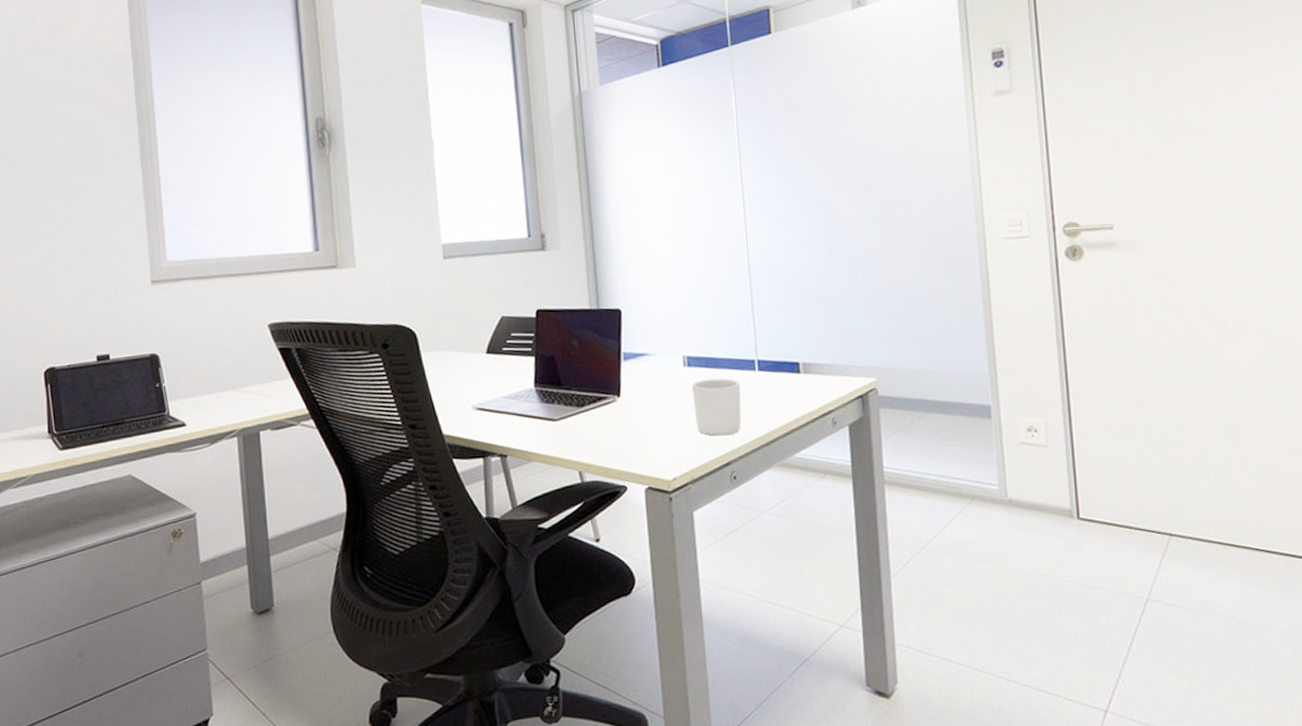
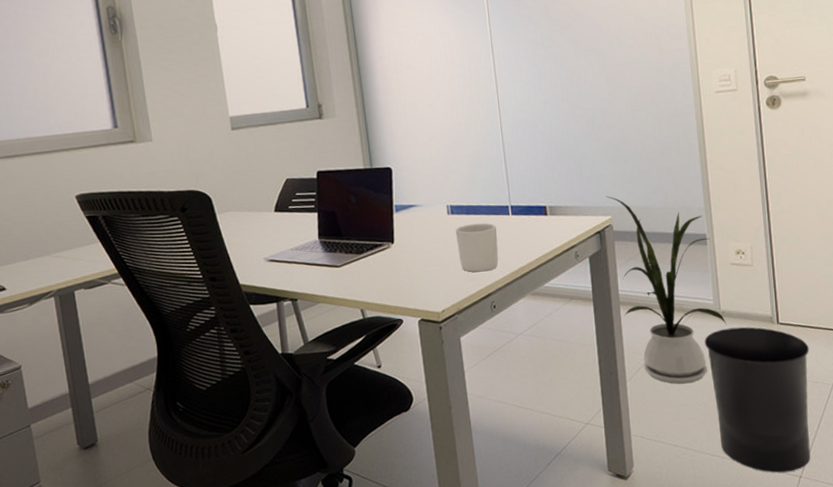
house plant: none [870,354,1015,586] -> present [605,195,727,384]
waste bin: none [987,520,1119,704] -> present [704,327,811,473]

